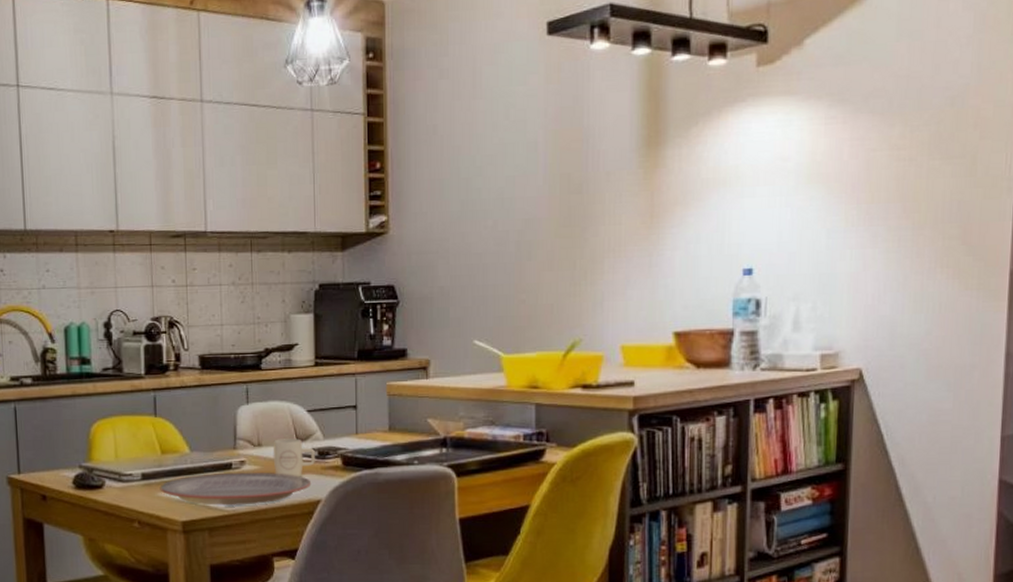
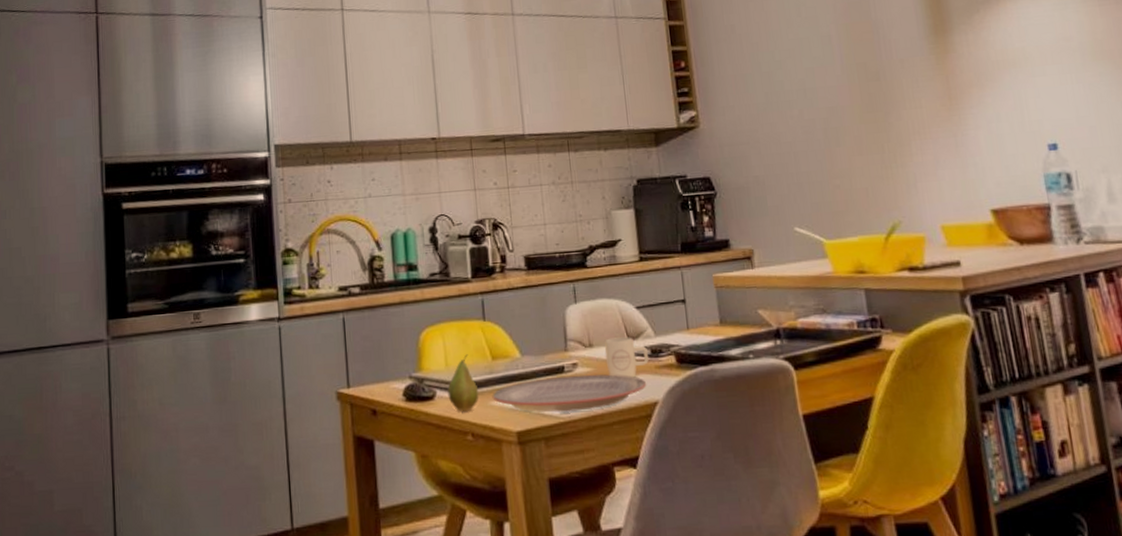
fruit: none [116,448,147,501] -> present [447,354,479,412]

